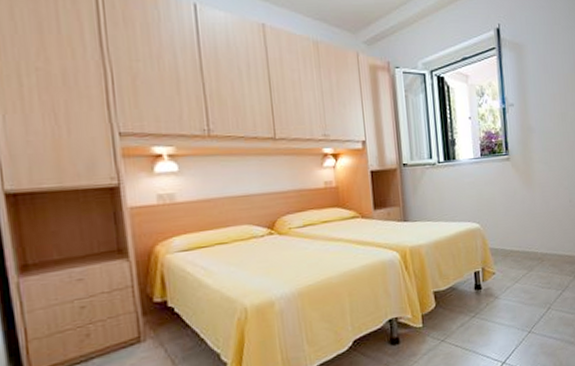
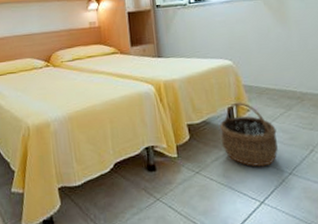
wicker basket: none [466,265,520,329] -> present [220,102,278,167]

